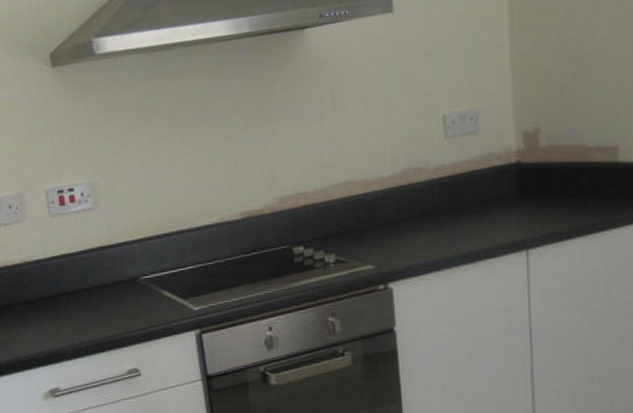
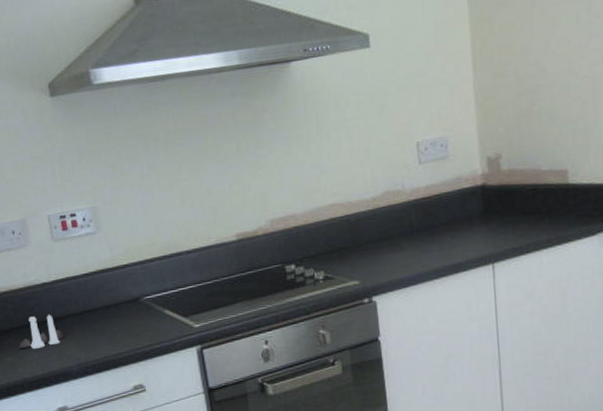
salt and pepper shaker set: none [12,293,58,327] -> present [18,315,64,349]

